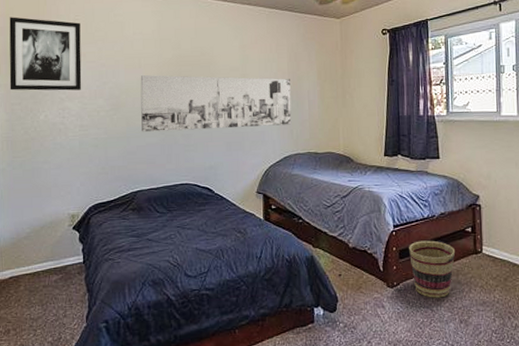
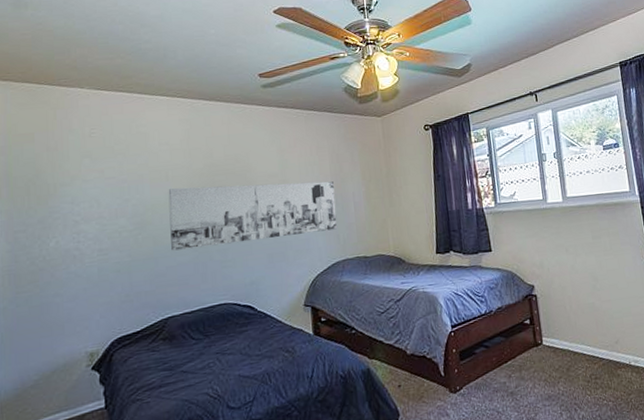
wall art: present [9,17,82,91] -> none [11,134,100,217]
basket: present [409,240,456,298] -> none [469,337,517,399]

